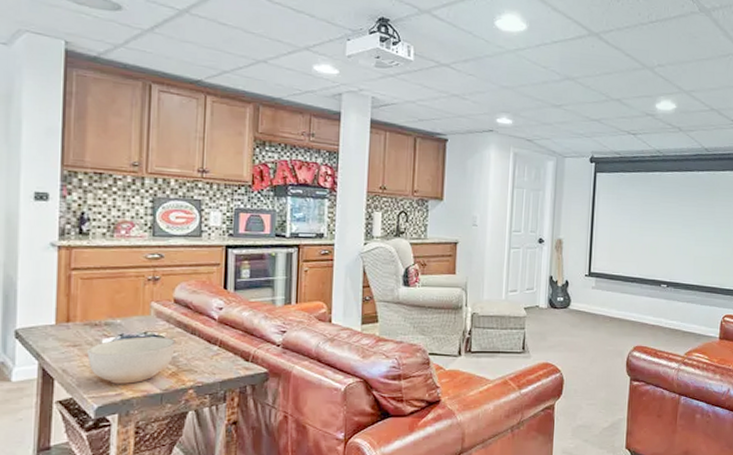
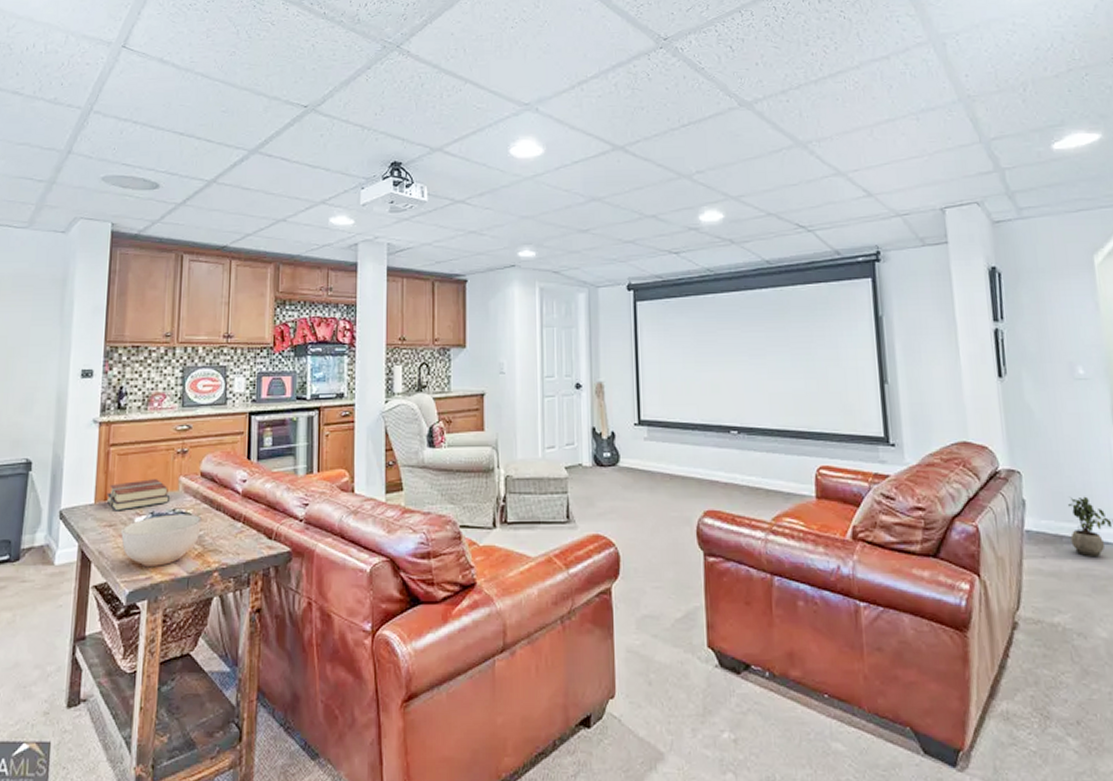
books: none [69,303,142,333] -> present [106,479,171,511]

